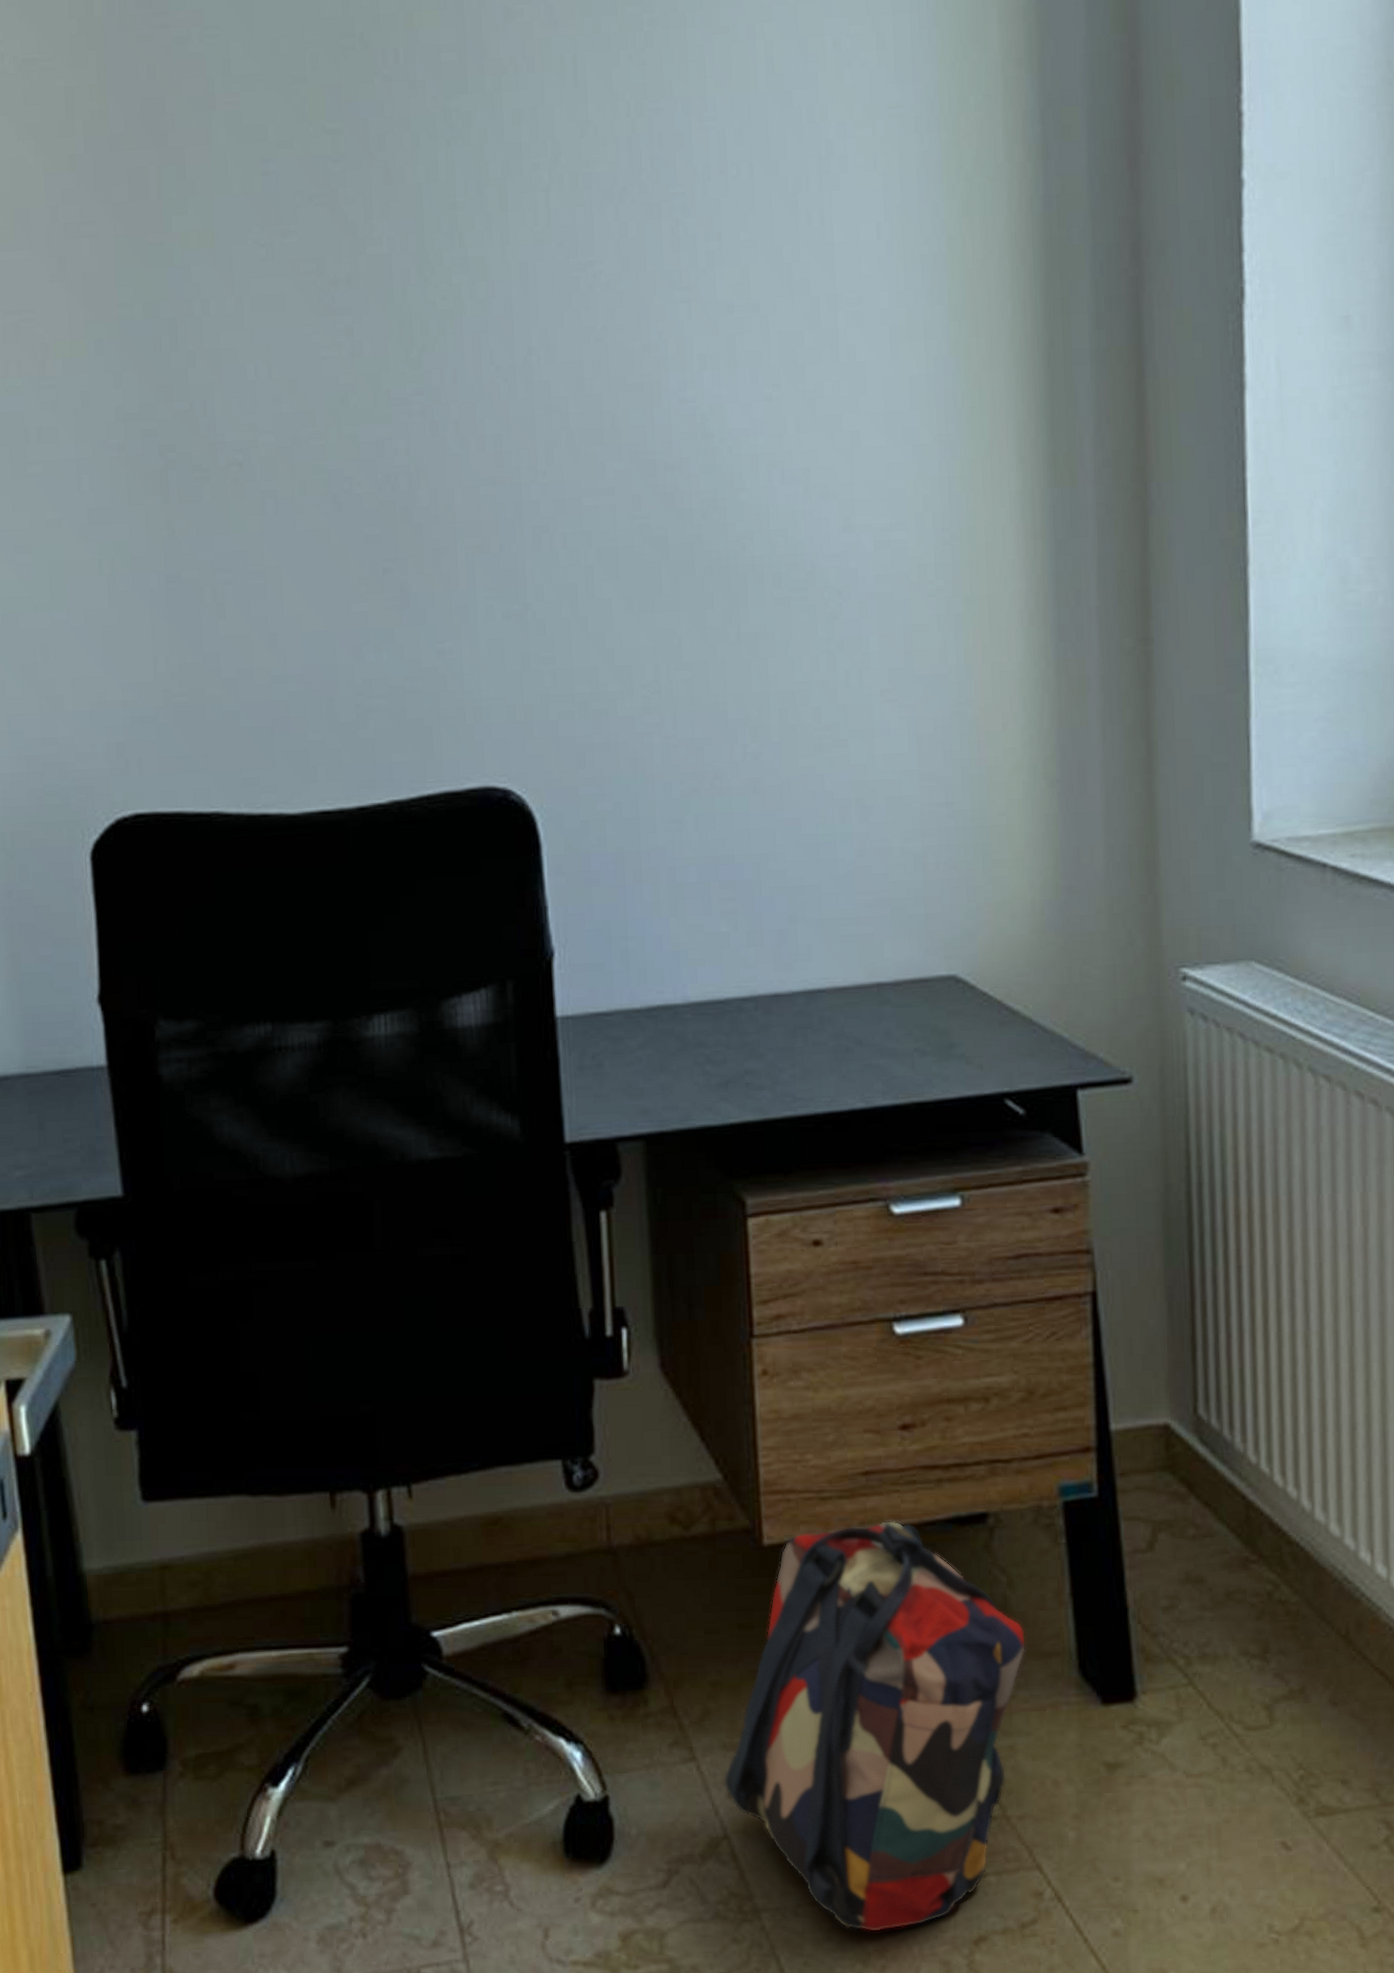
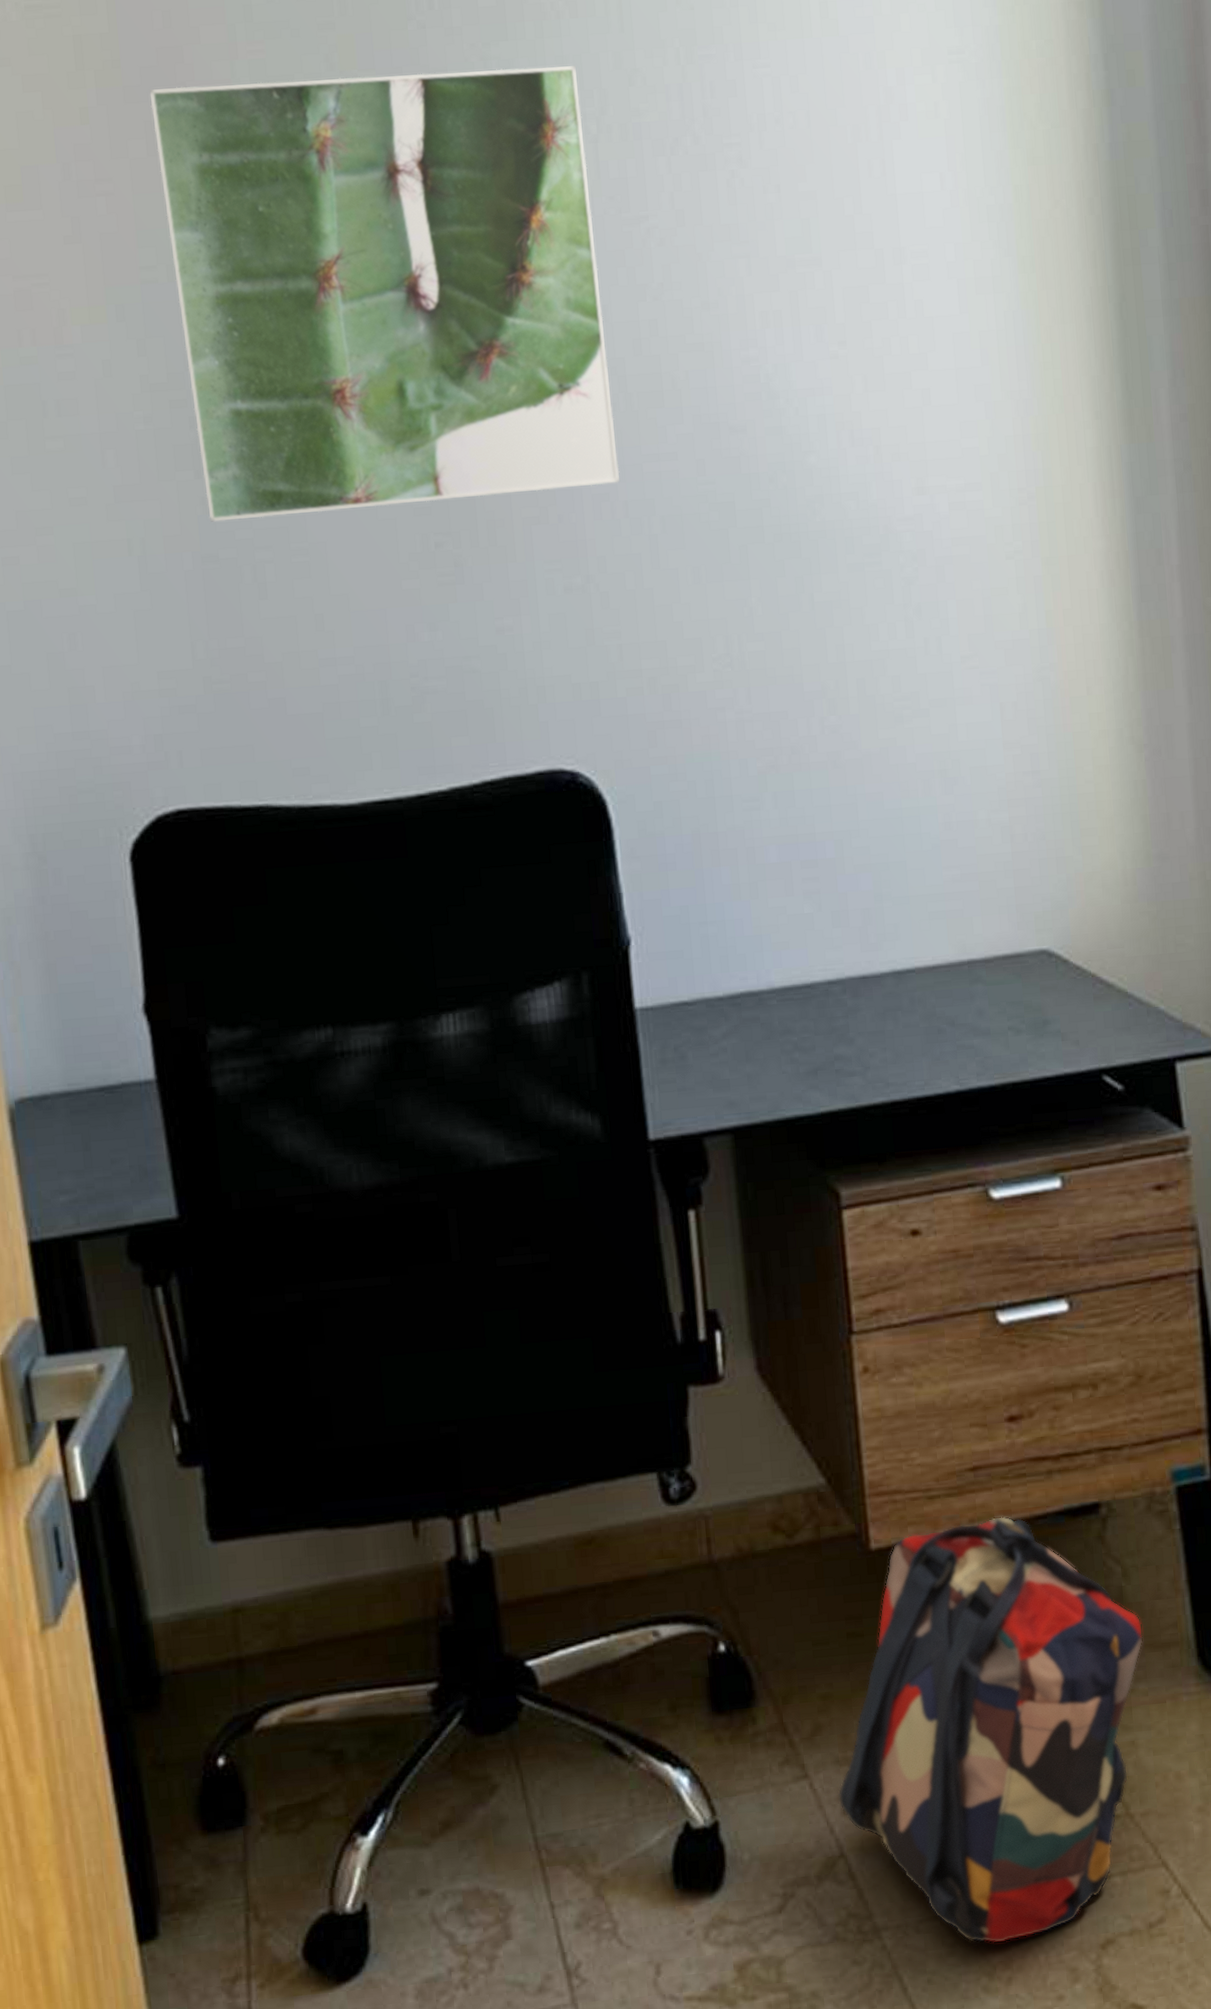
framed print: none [133,118,559,545] -> present [149,66,620,522]

